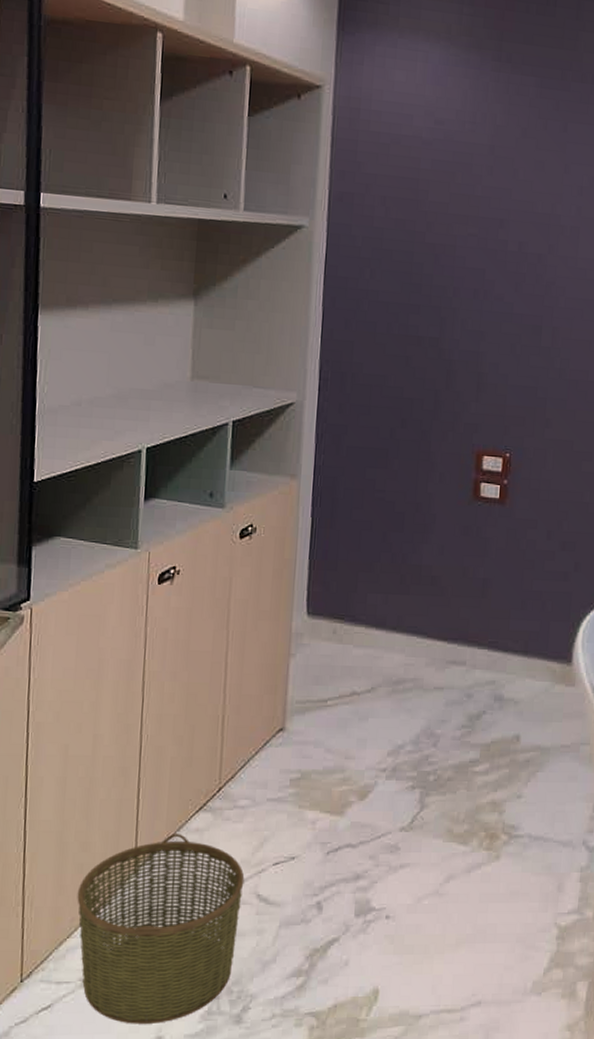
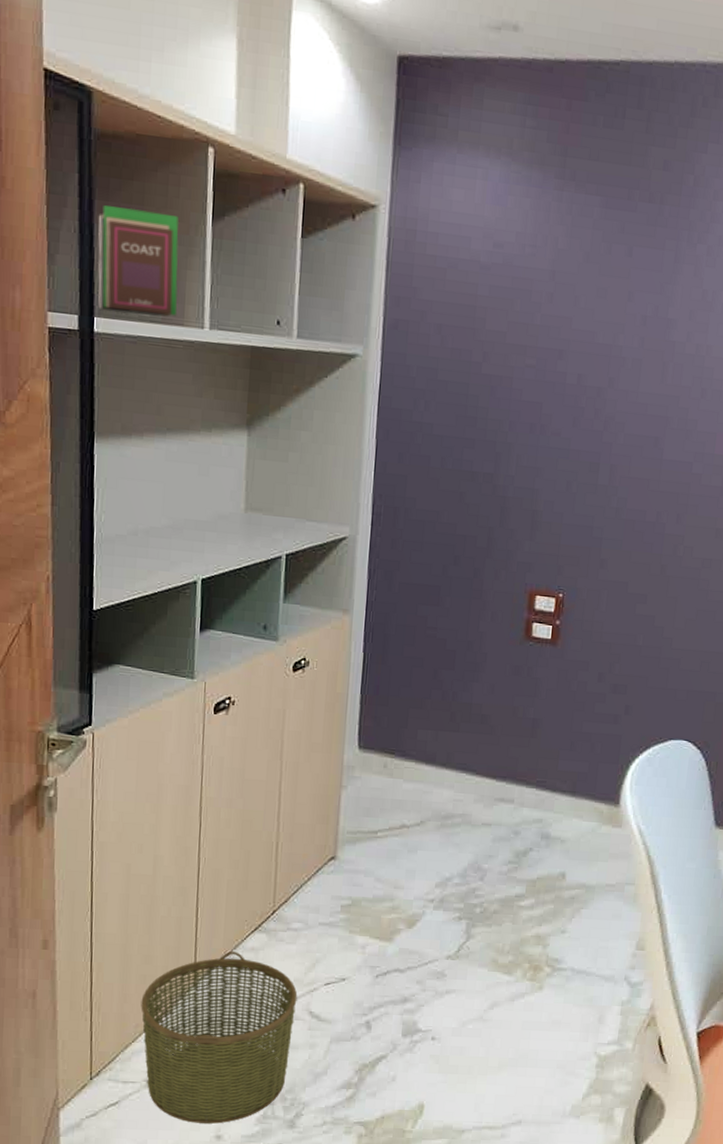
books: none [45,86,127,192] -> present [98,205,179,317]

